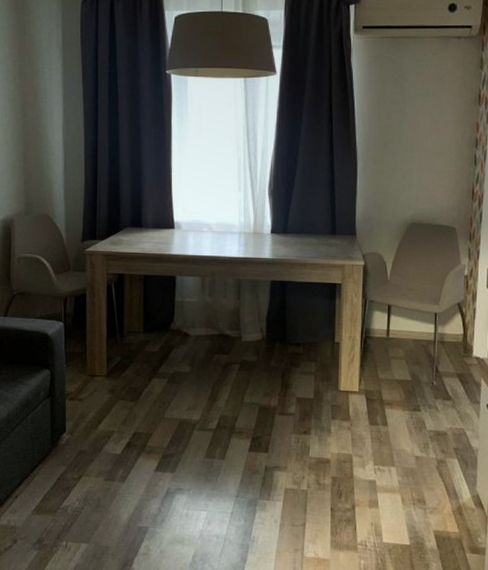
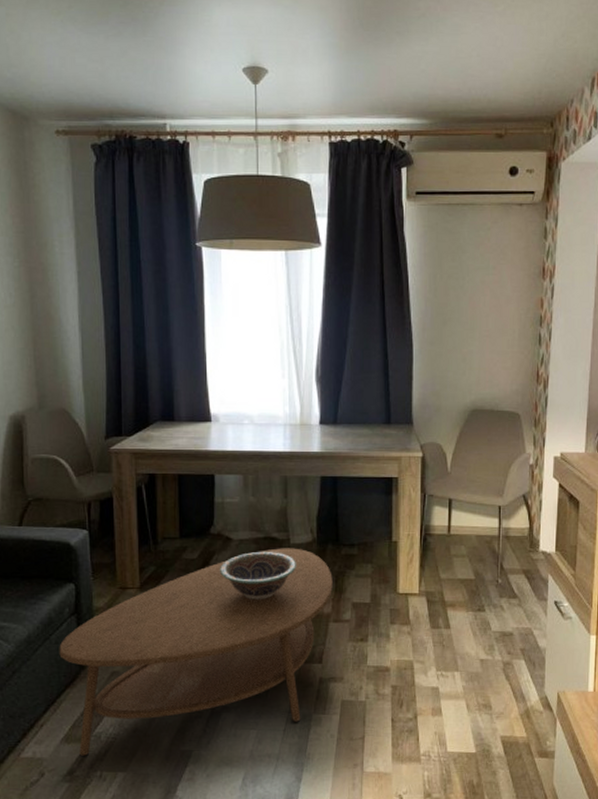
coffee table: none [34,344,279,528] -> present [59,548,333,757]
decorative bowl: none [178,347,247,391] -> present [220,552,296,600]

